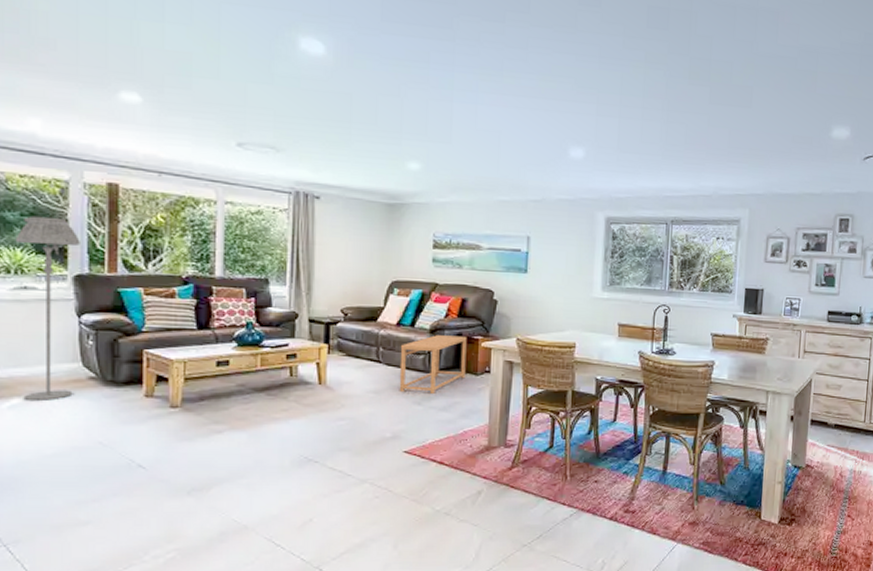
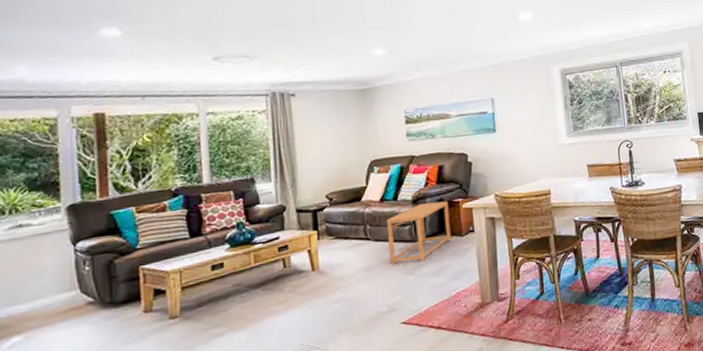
floor lamp: present [15,215,80,402] -> none [8,153,73,337]

